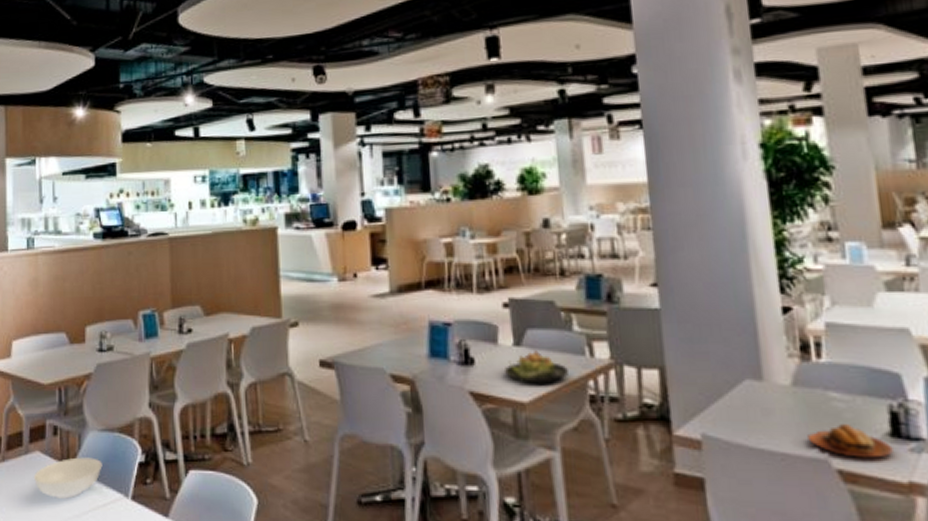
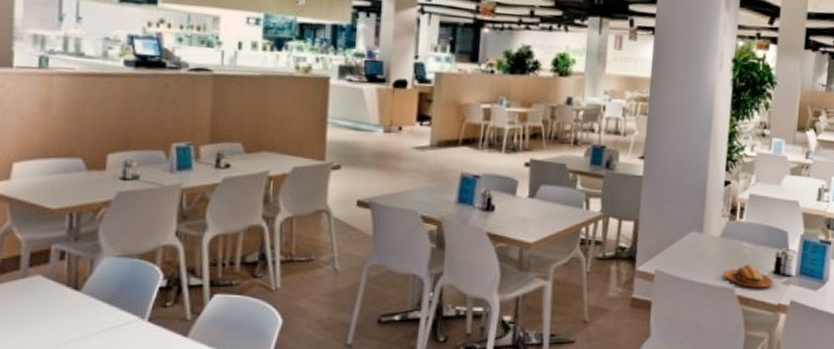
bowl: present [33,457,103,499] -> none [31,281,117,321]
salad: present [503,350,568,386] -> none [517,202,568,230]

